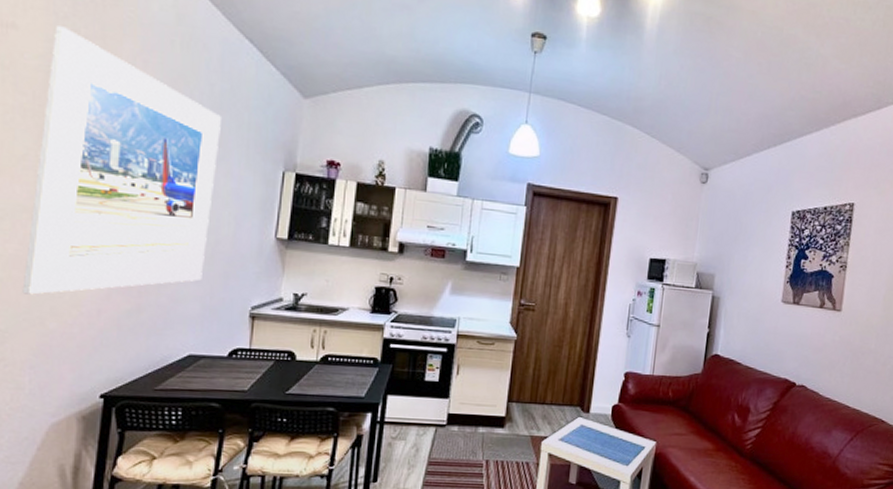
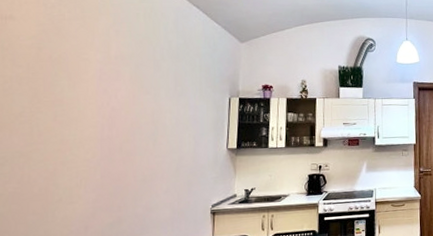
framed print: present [22,26,221,295] -> none [20,13,179,223]

